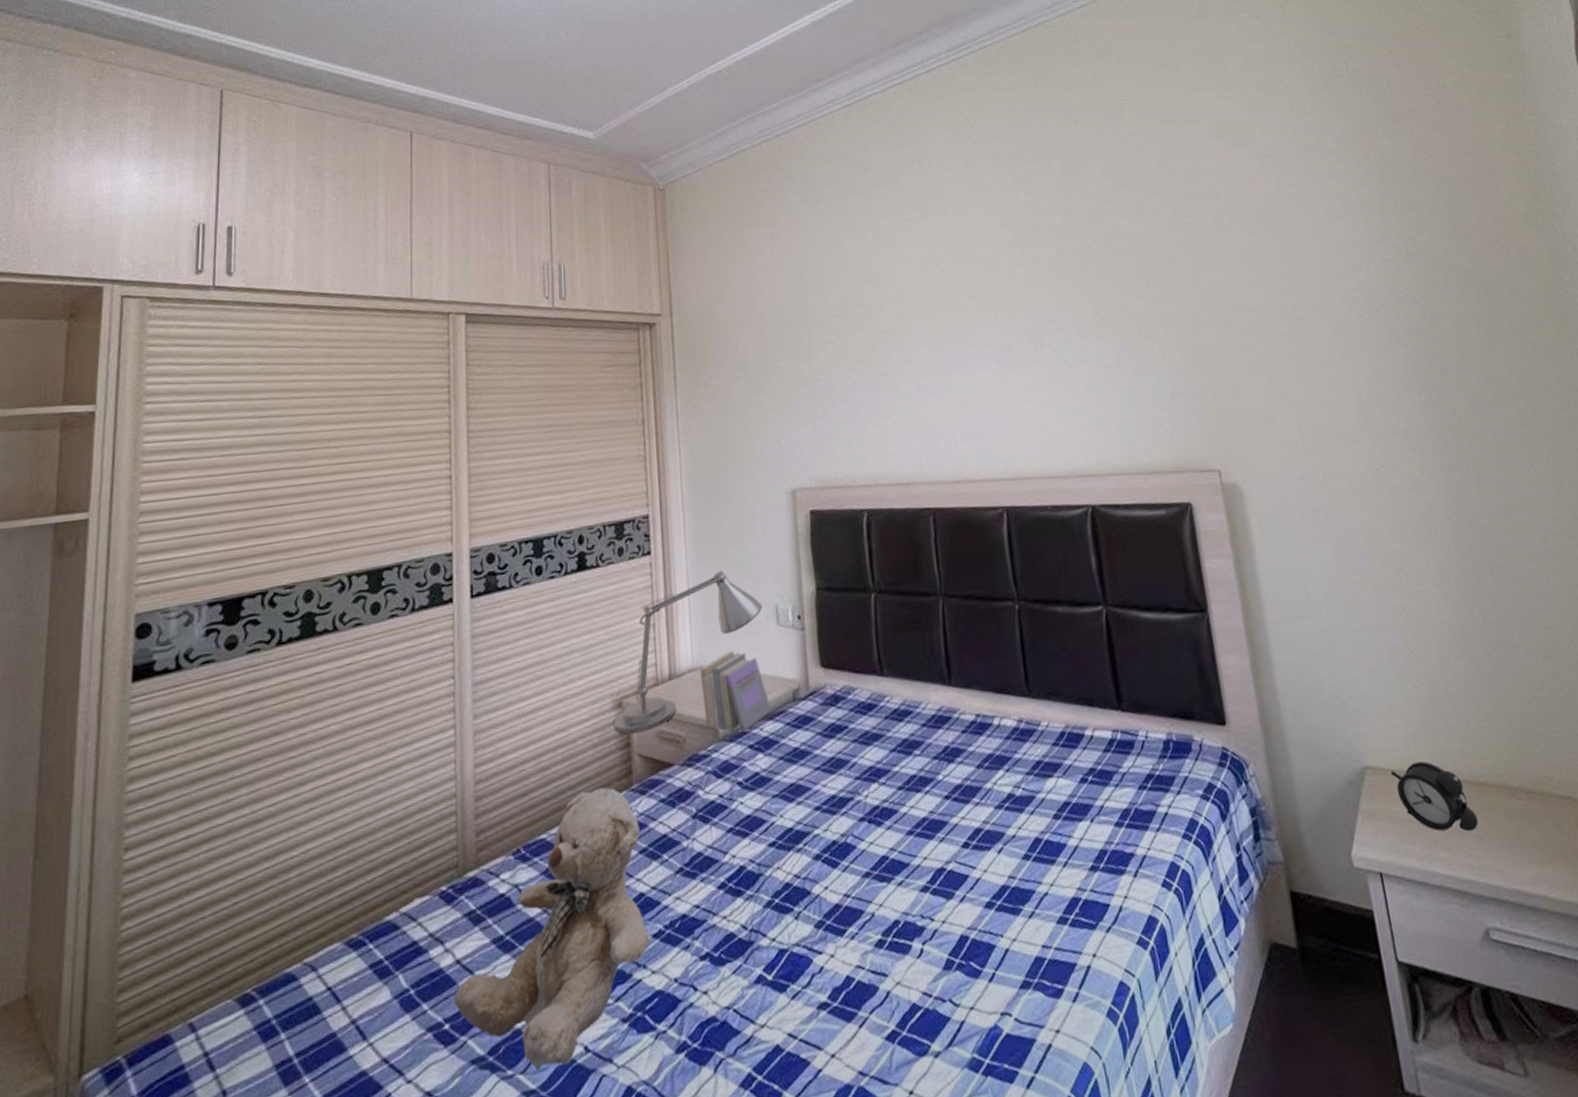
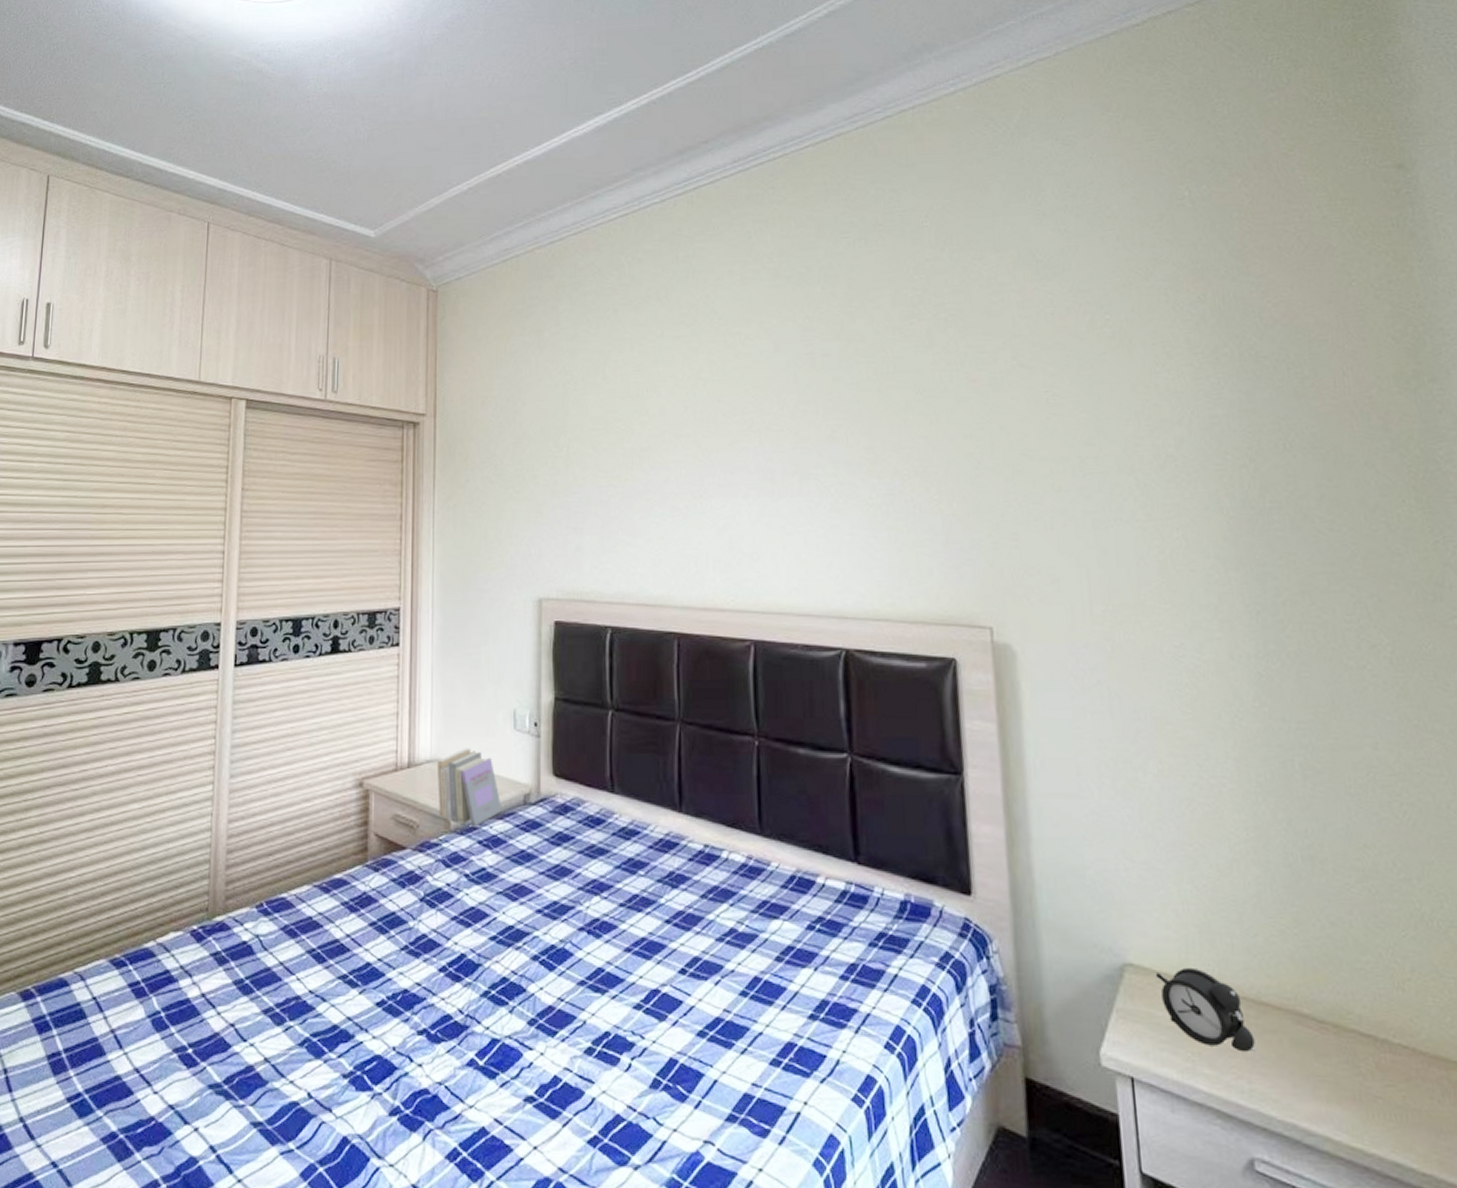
teddy bear: present [454,787,650,1071] -> none [198,859,373,1106]
desk lamp: present [612,569,763,735] -> none [352,669,502,814]

